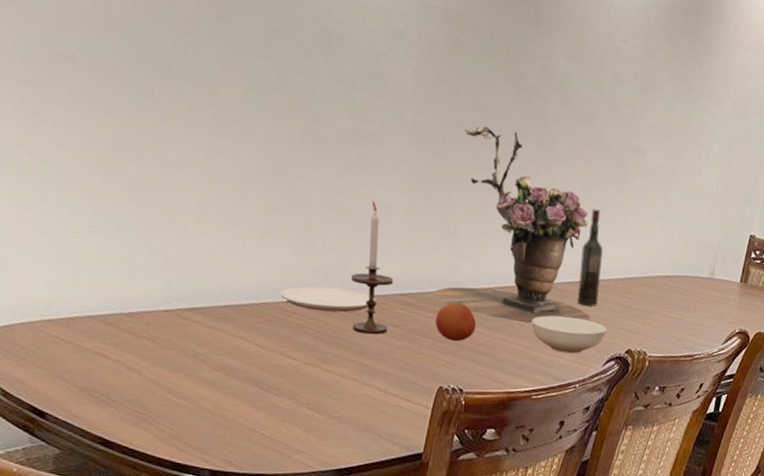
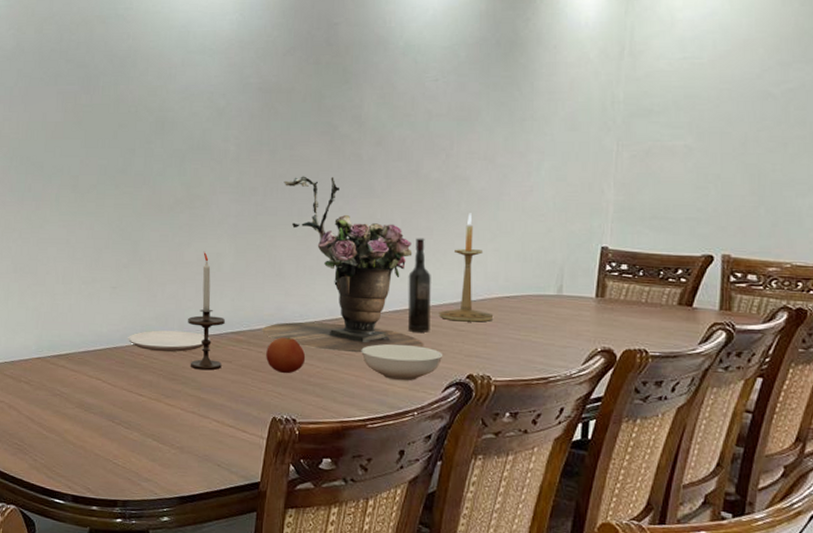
candlestick: none [606,188,654,300] -> present [439,213,493,322]

